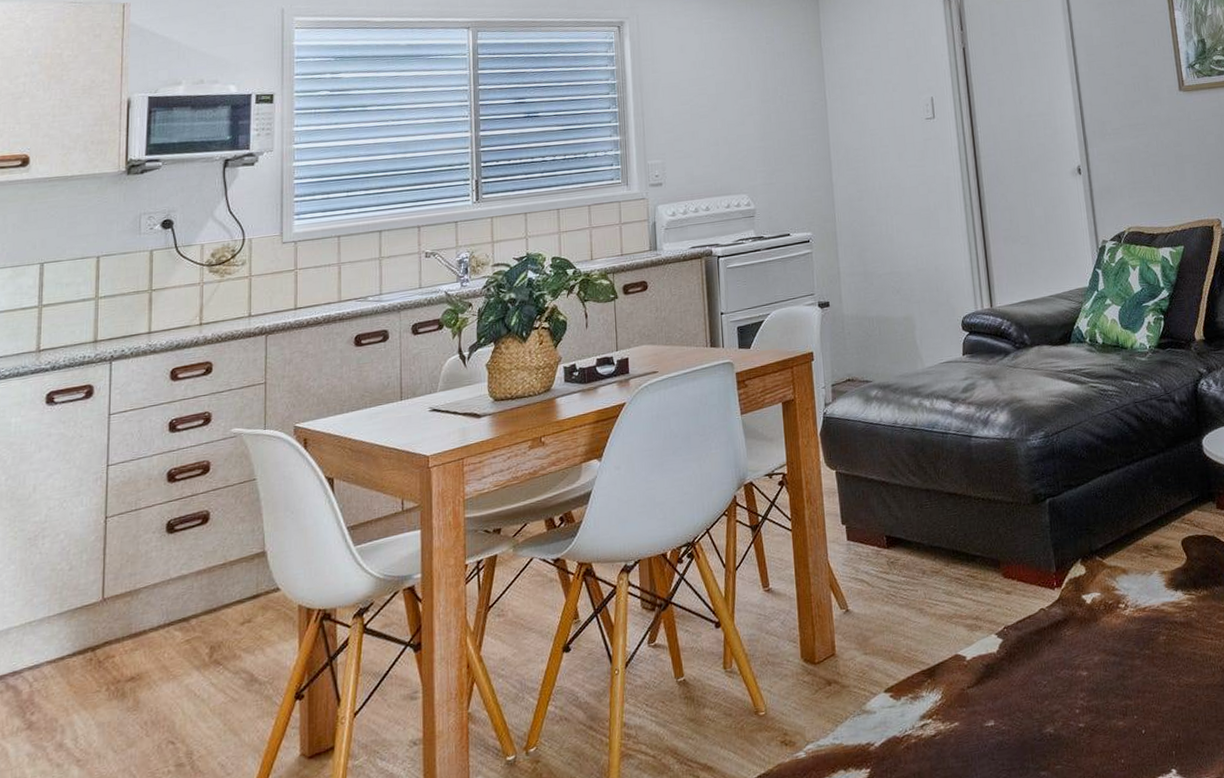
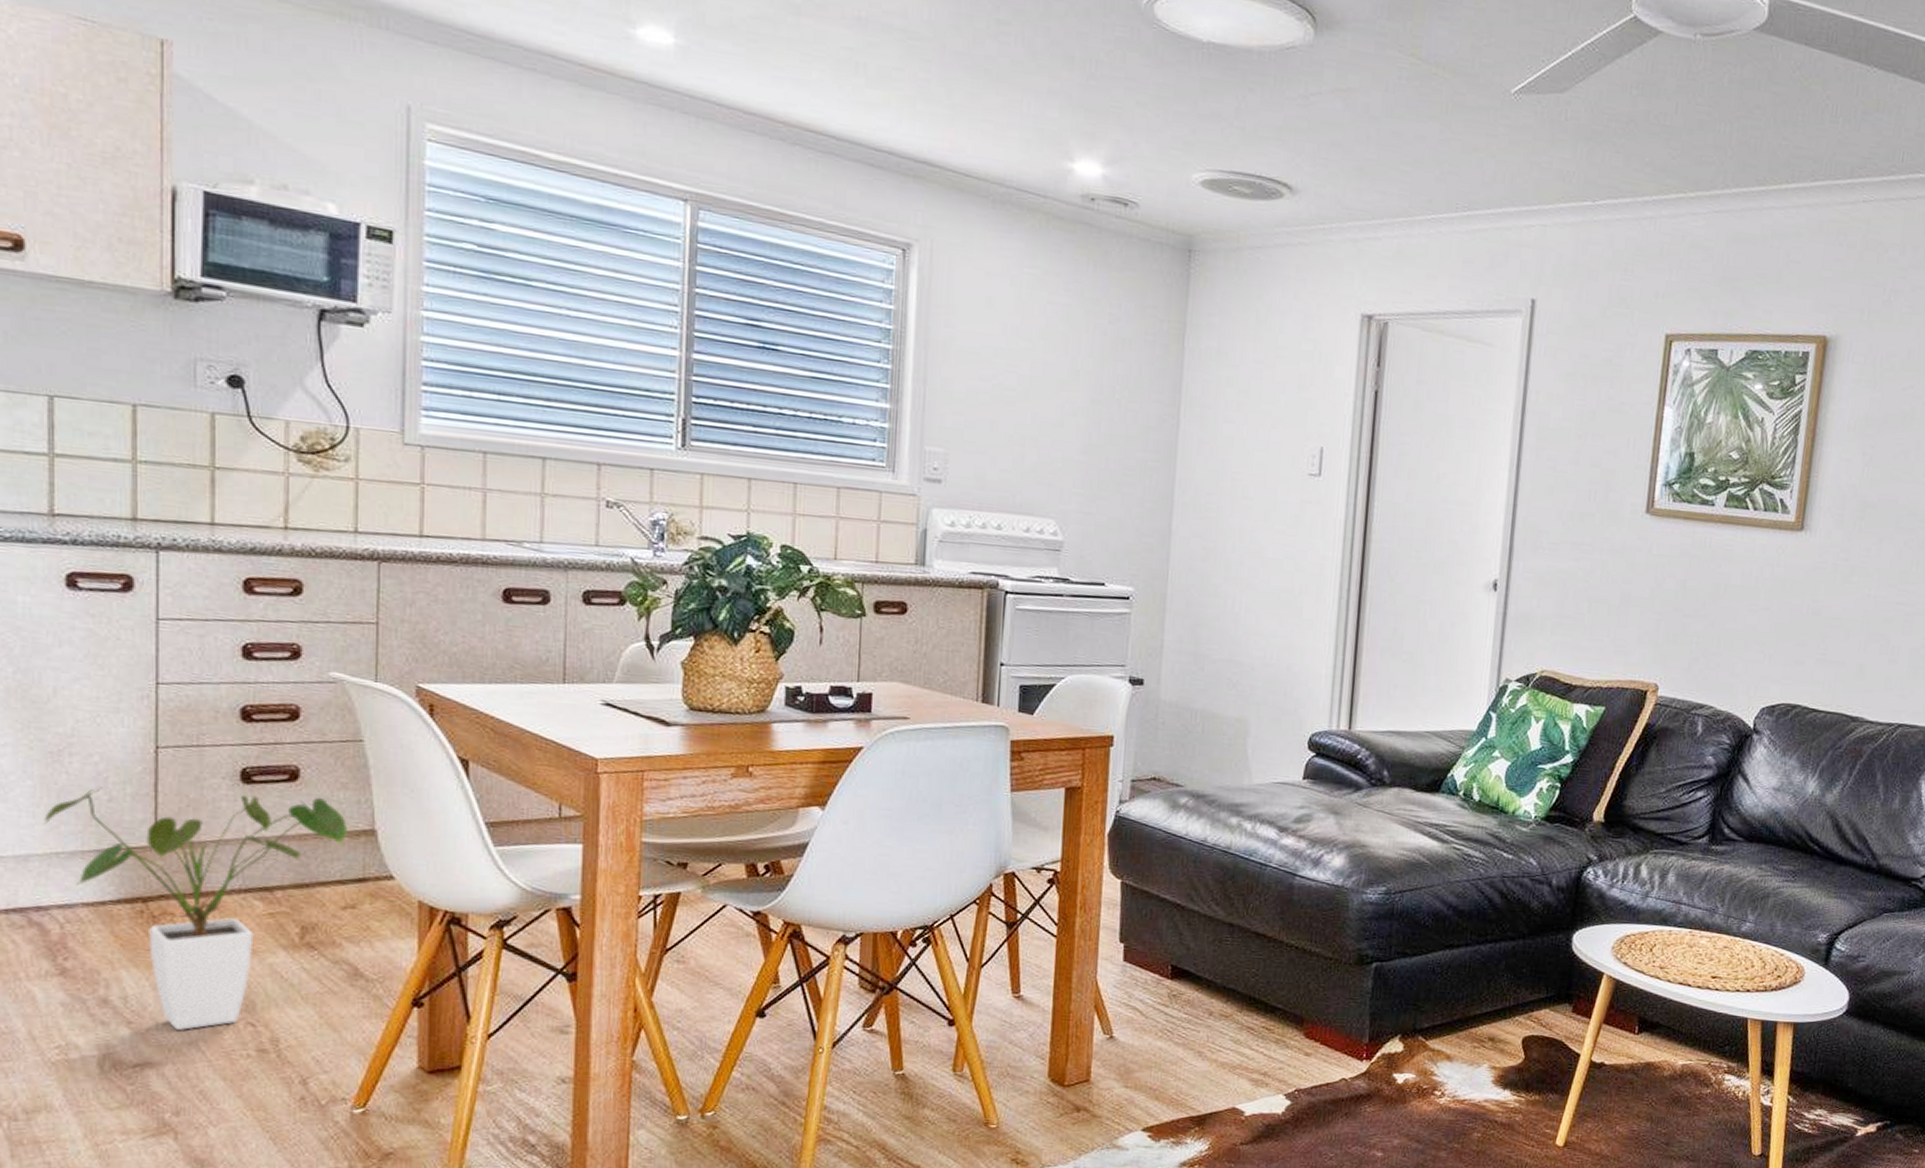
house plant: none [22,532,244,760] -> present [44,787,347,1031]

